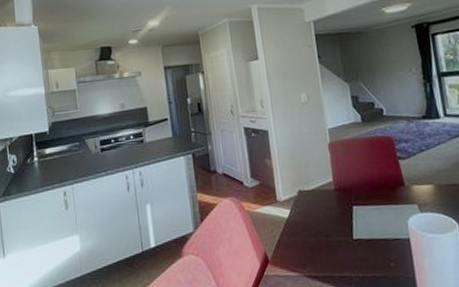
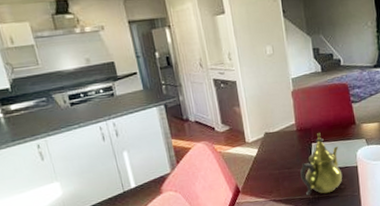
teapot: none [339,193,392,273] -> present [300,132,343,196]

